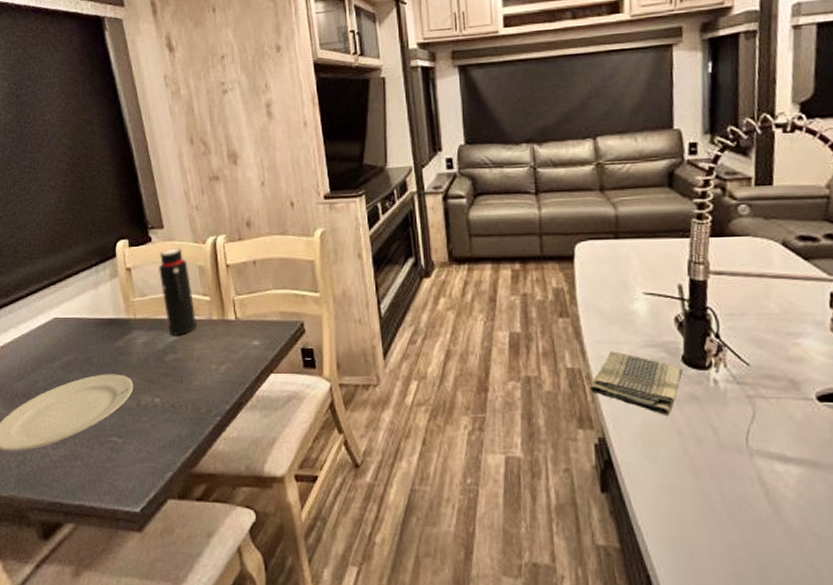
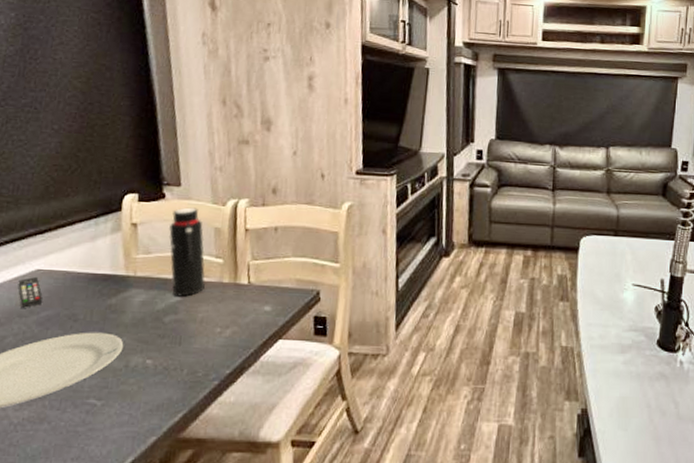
remote control: none [41,324,63,354] -> present [18,276,43,308]
dish towel: present [589,351,683,415] -> none [578,333,657,390]

